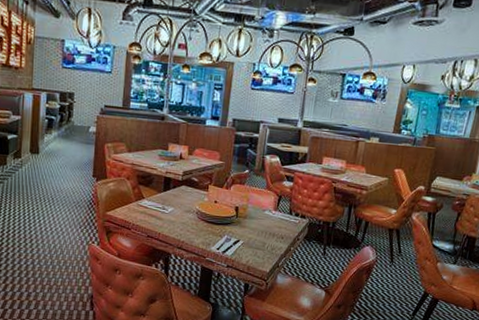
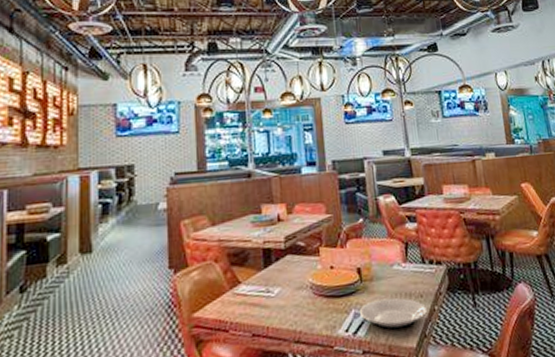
plate: none [230,232,285,258] -> present [359,297,428,330]

